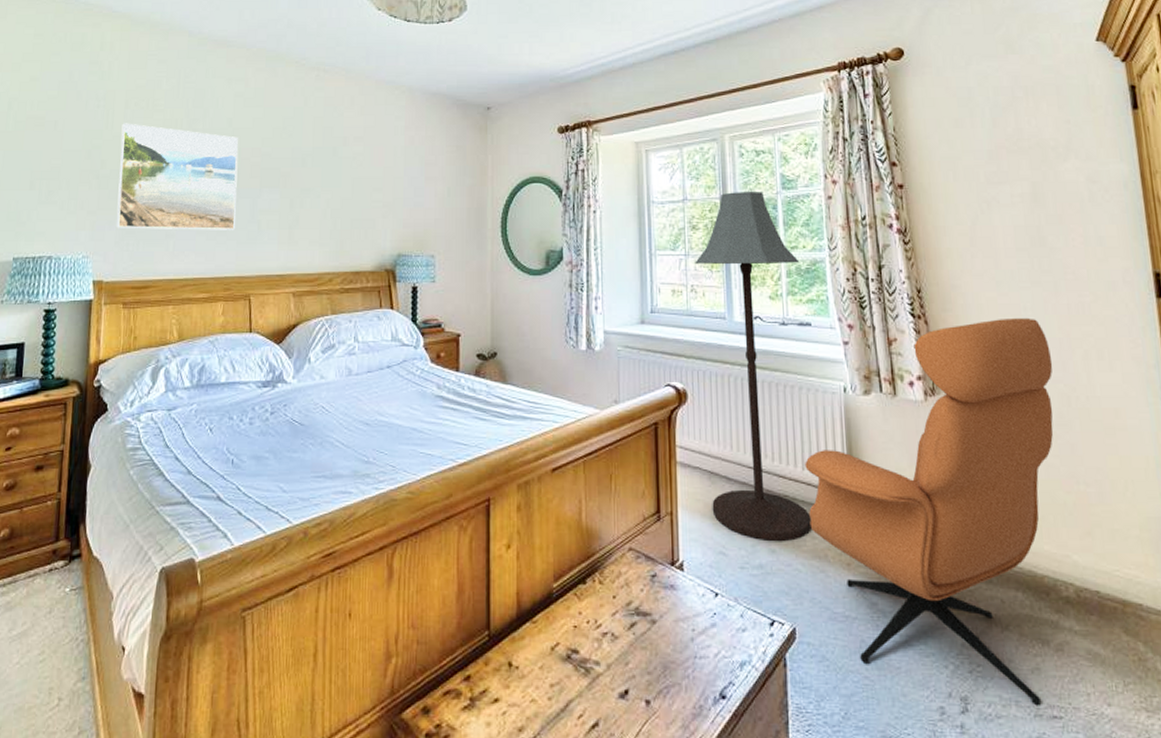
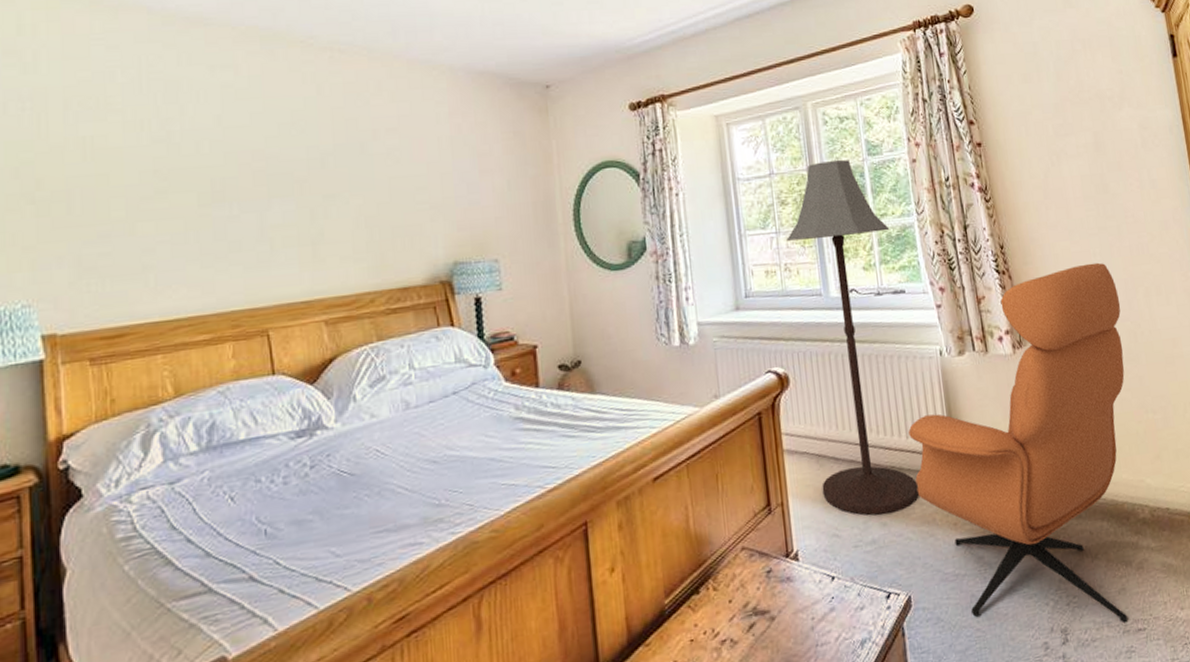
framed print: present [116,123,239,230] -> none [62,128,240,265]

